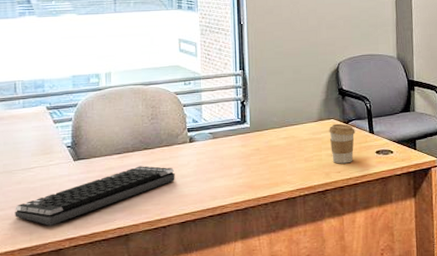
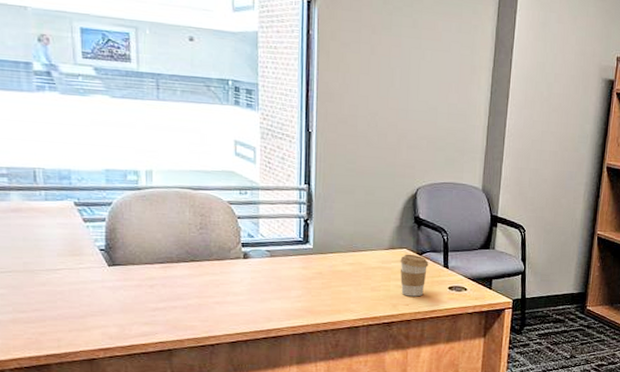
computer keyboard: present [15,166,175,226] -> none [39,278,226,333]

